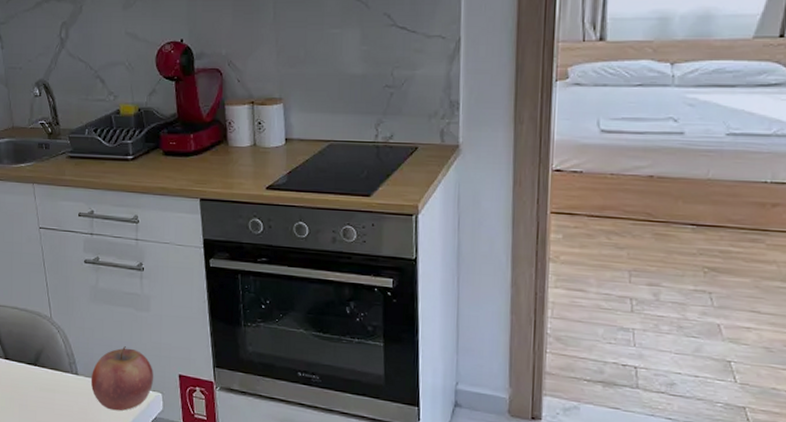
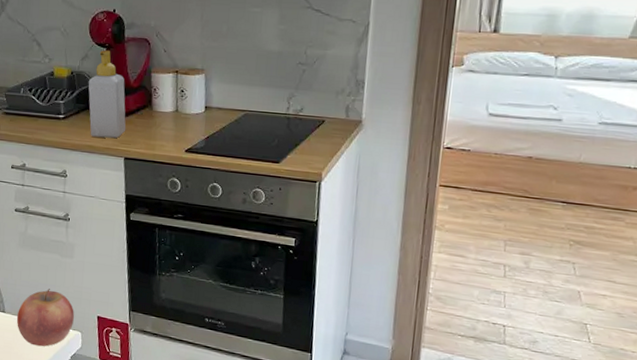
soap bottle: none [157,84,201,179] -> present [88,50,126,139]

